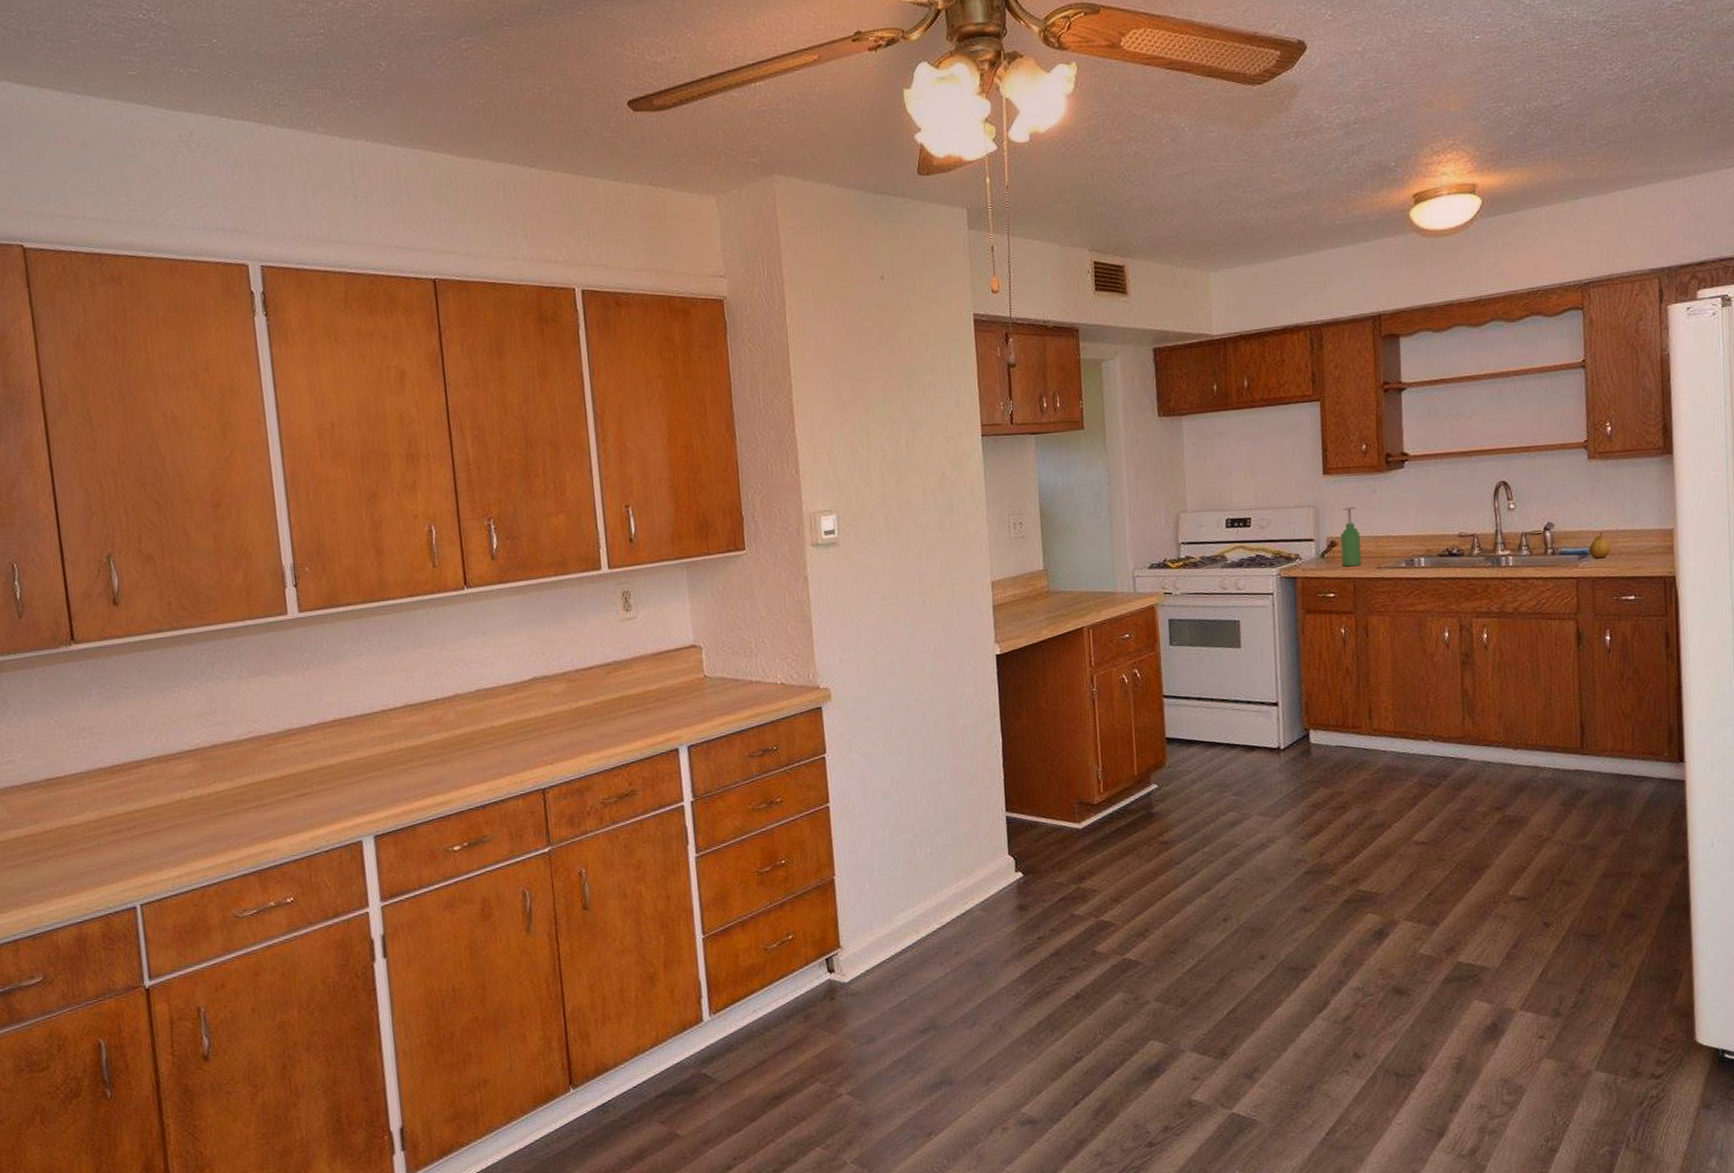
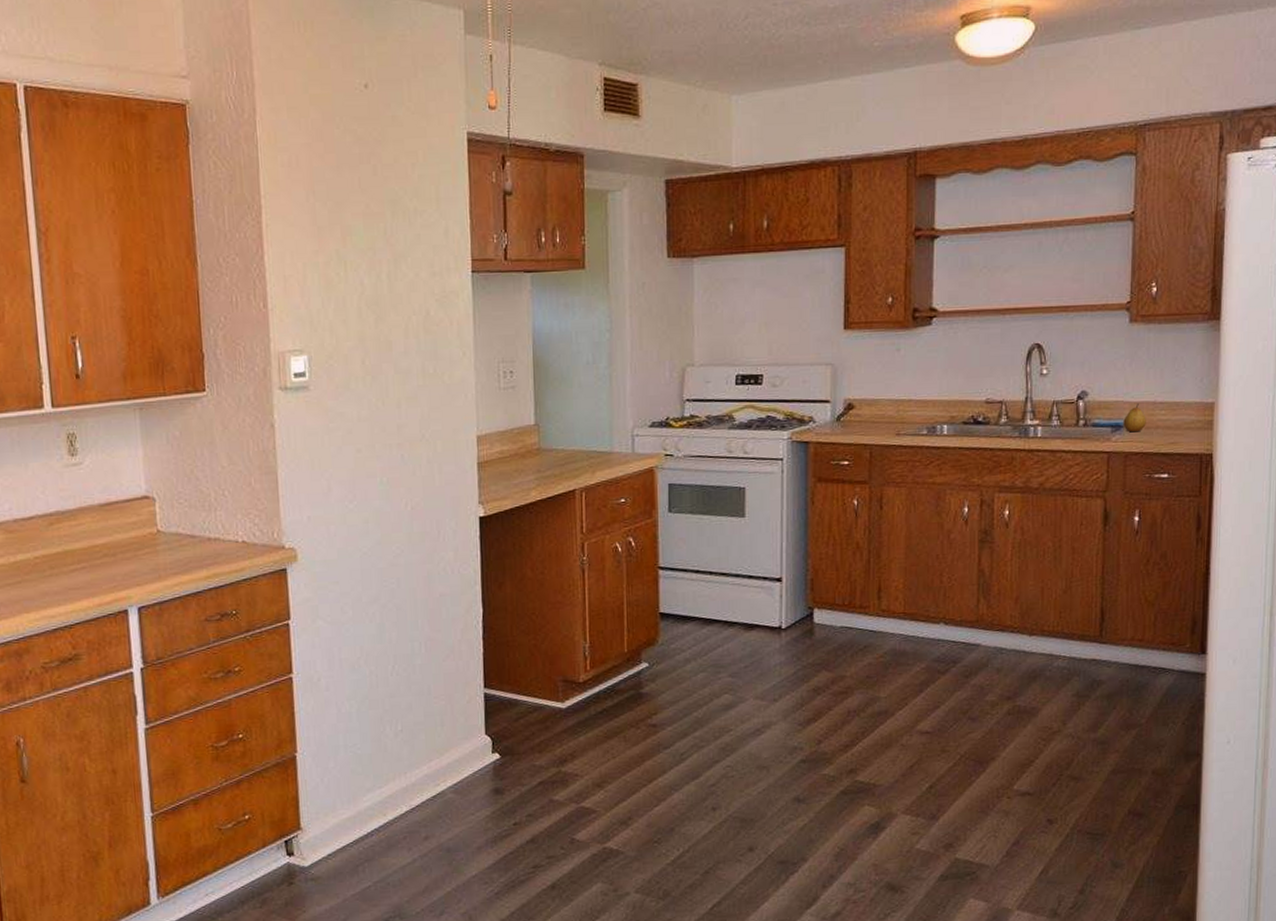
soap dispenser: present [1340,506,1362,567] -> none [859,366,880,433]

